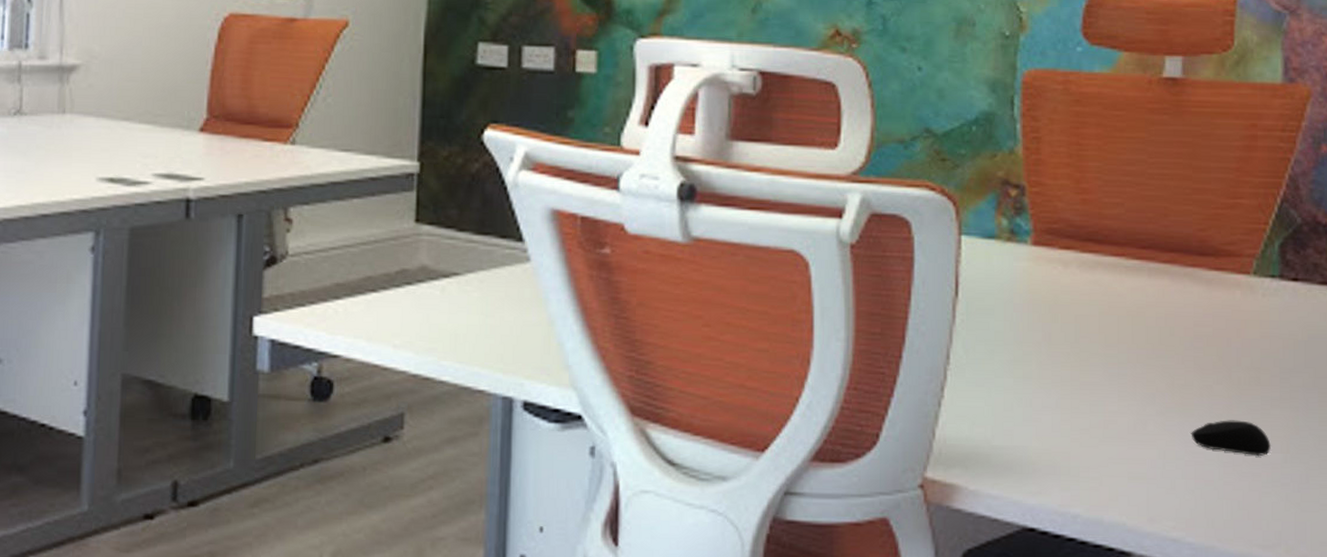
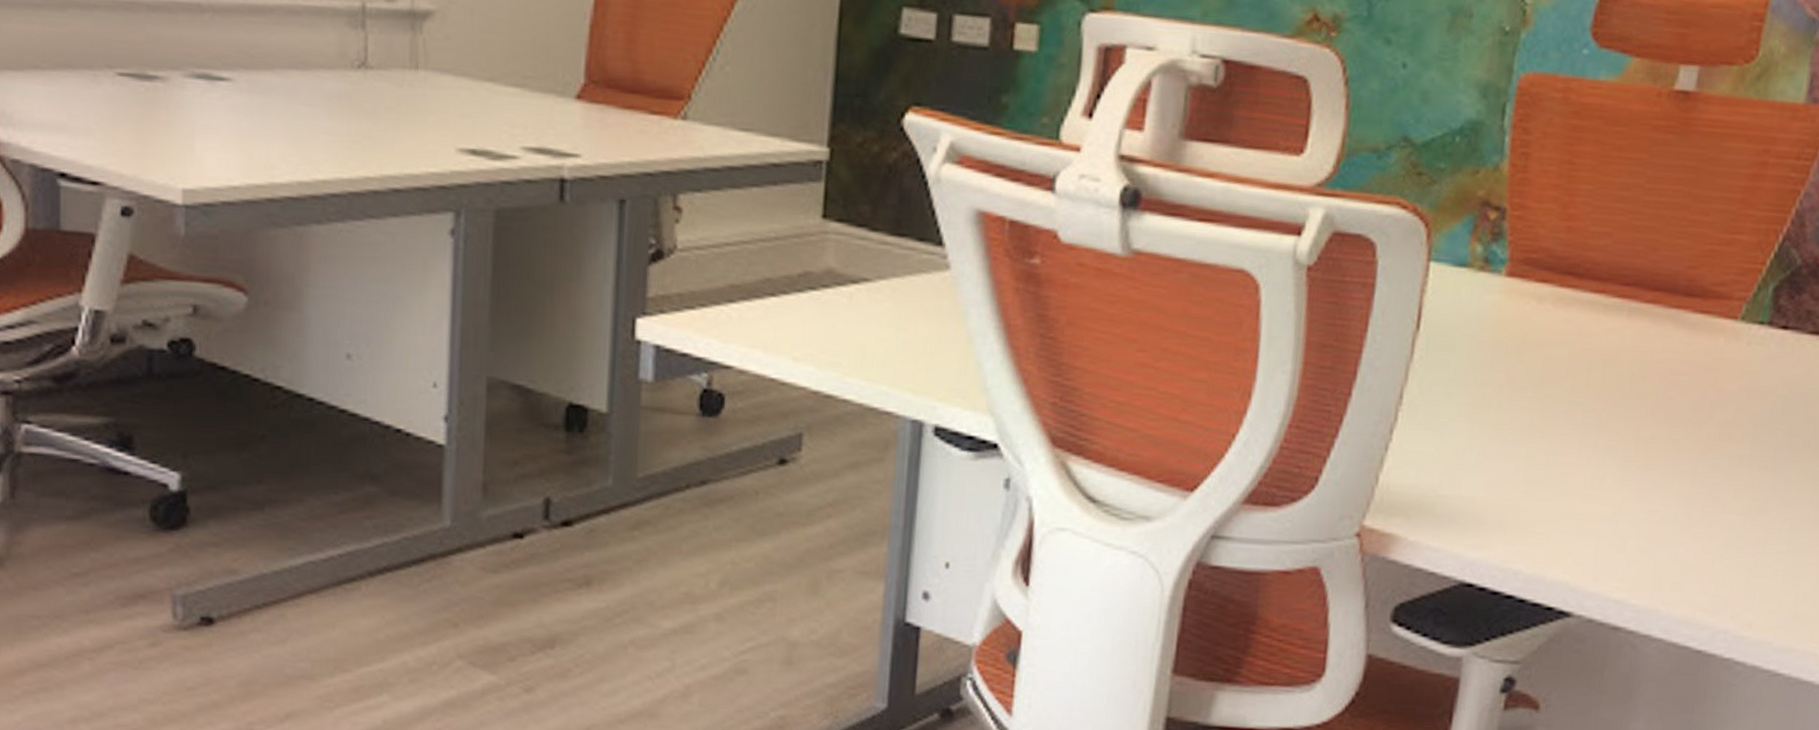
computer mouse: present [1191,420,1271,457] -> none [1649,477,1732,518]

